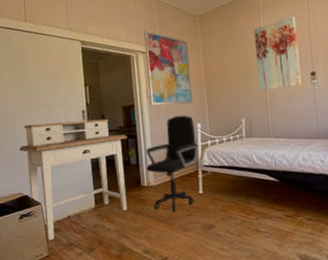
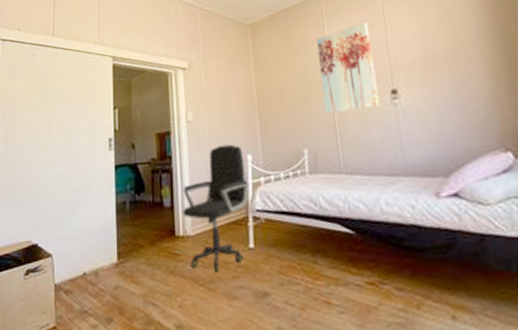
desk: present [19,118,127,241] -> none [33,148,161,306]
wall art: present [143,30,193,106] -> none [184,43,243,133]

